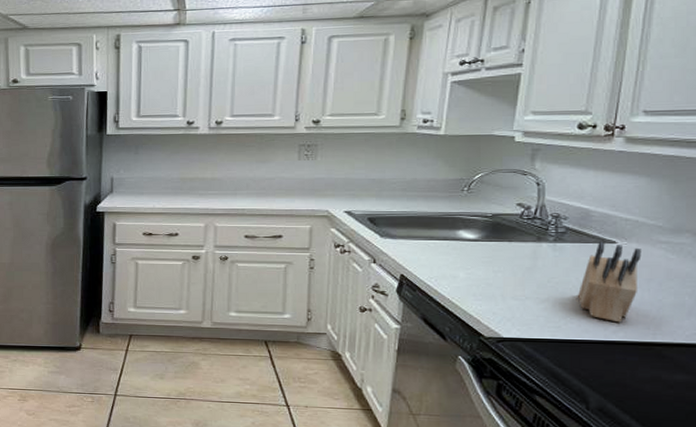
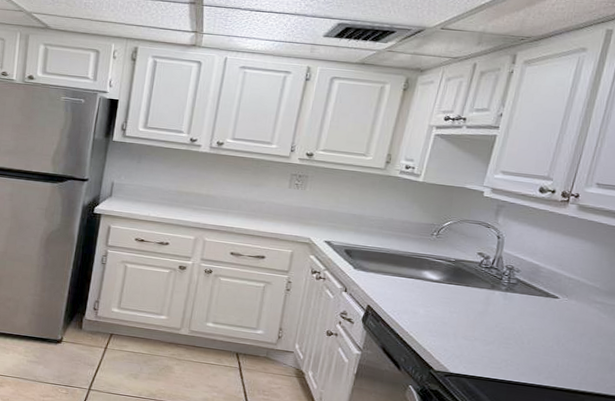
knife block: present [578,241,641,323] -> none [520,295,579,370]

